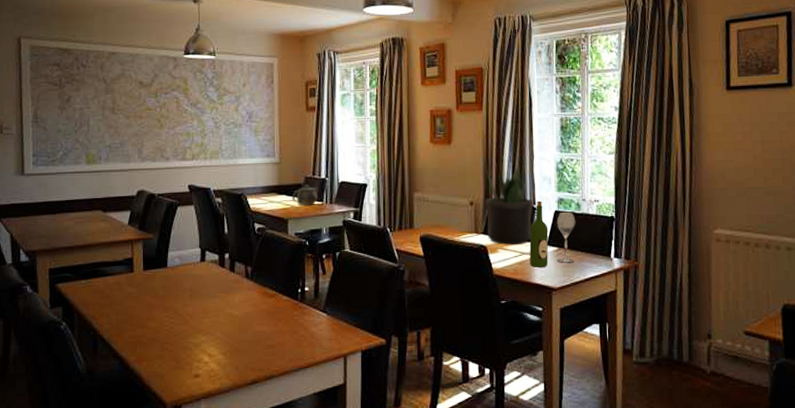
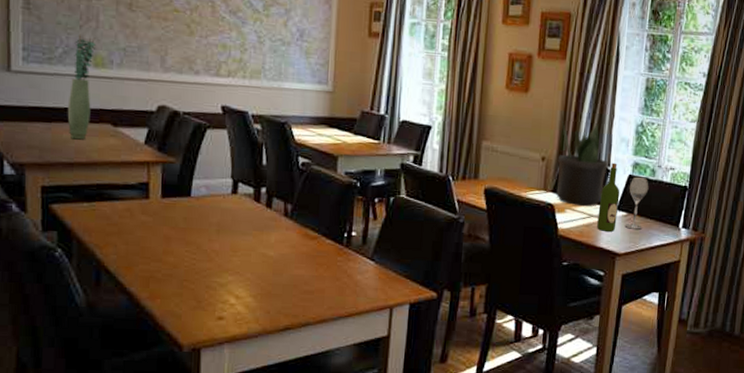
vase: none [67,139,88,228] -> present [67,35,97,141]
teapot: present [291,185,320,207] -> none [344,120,378,144]

